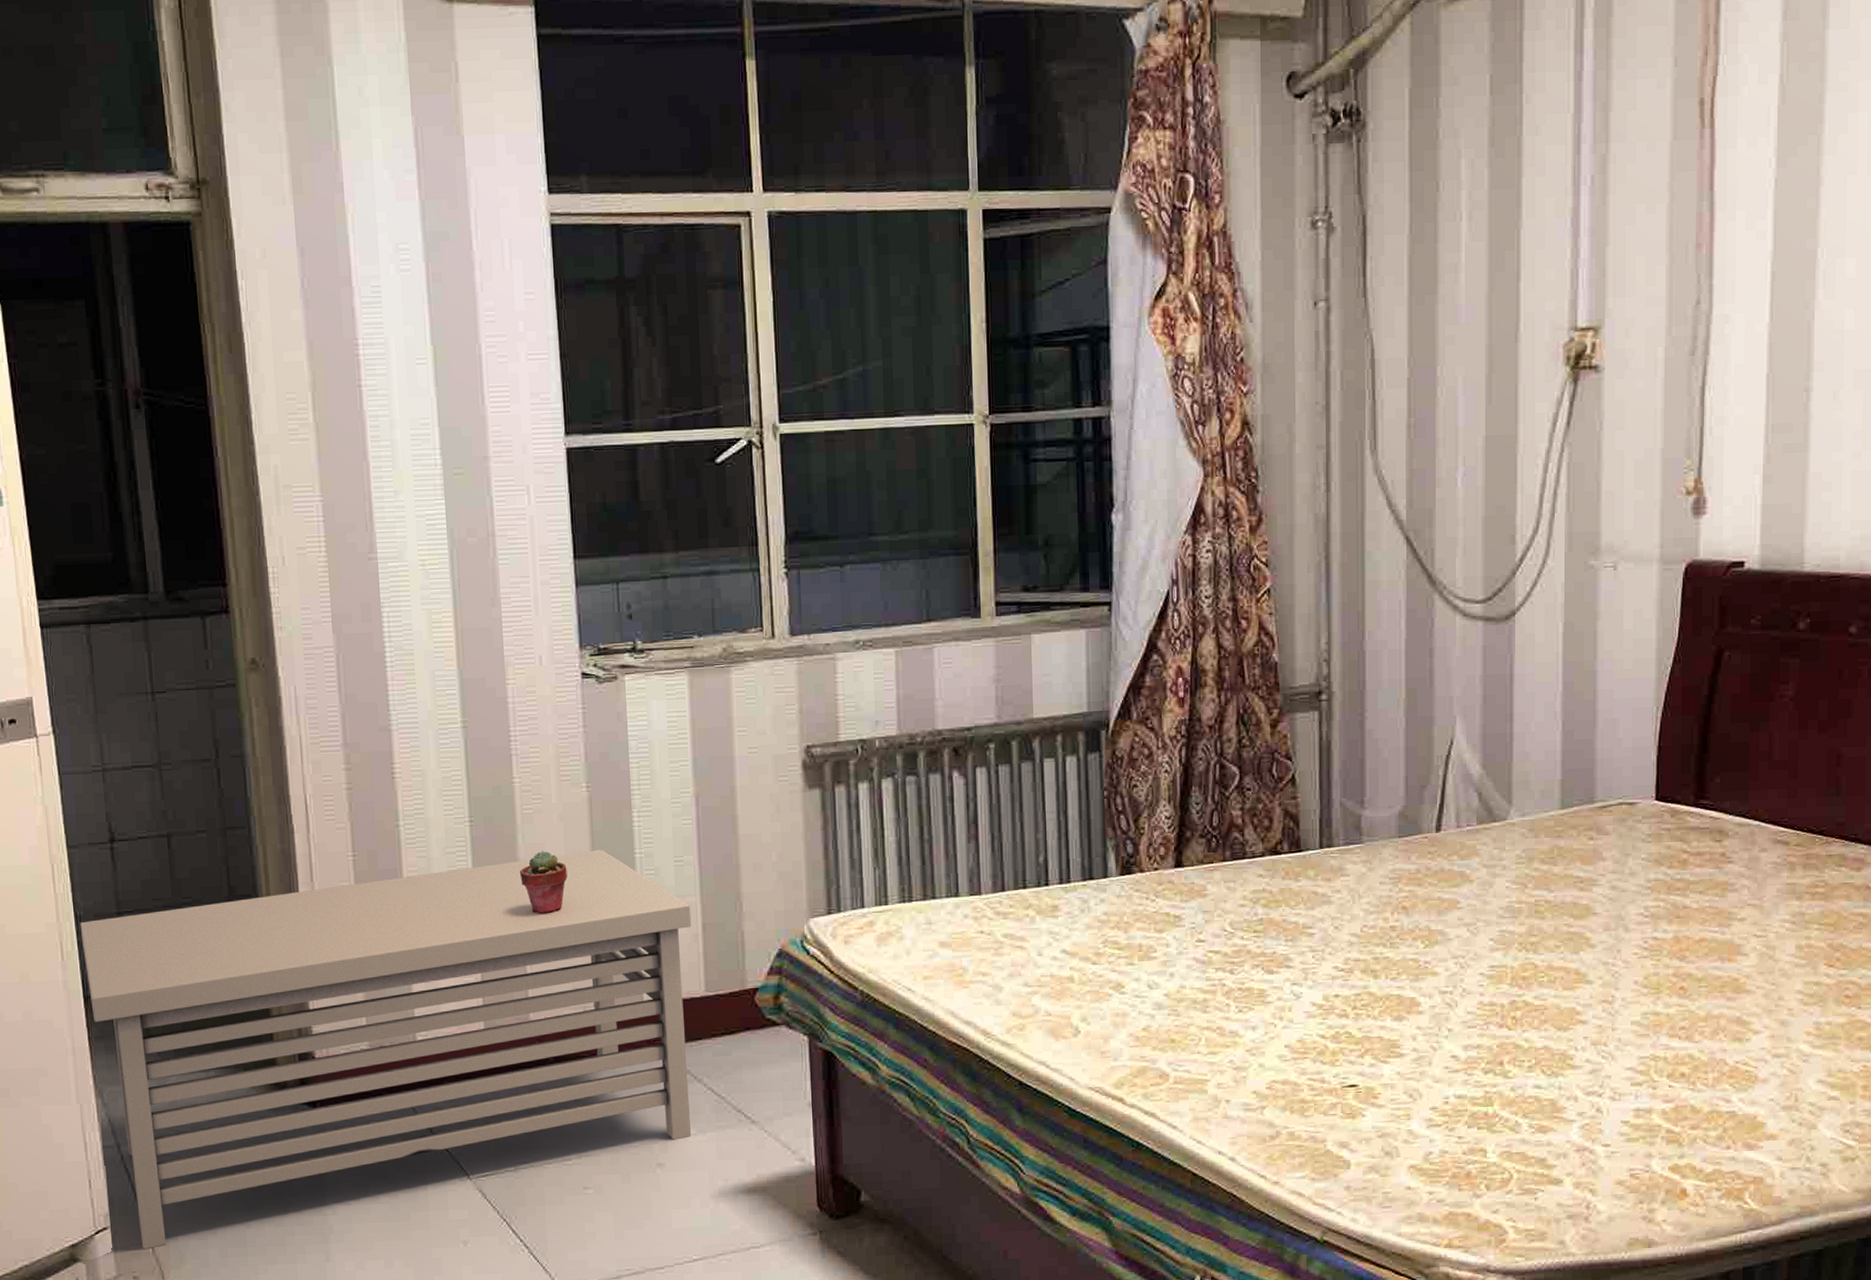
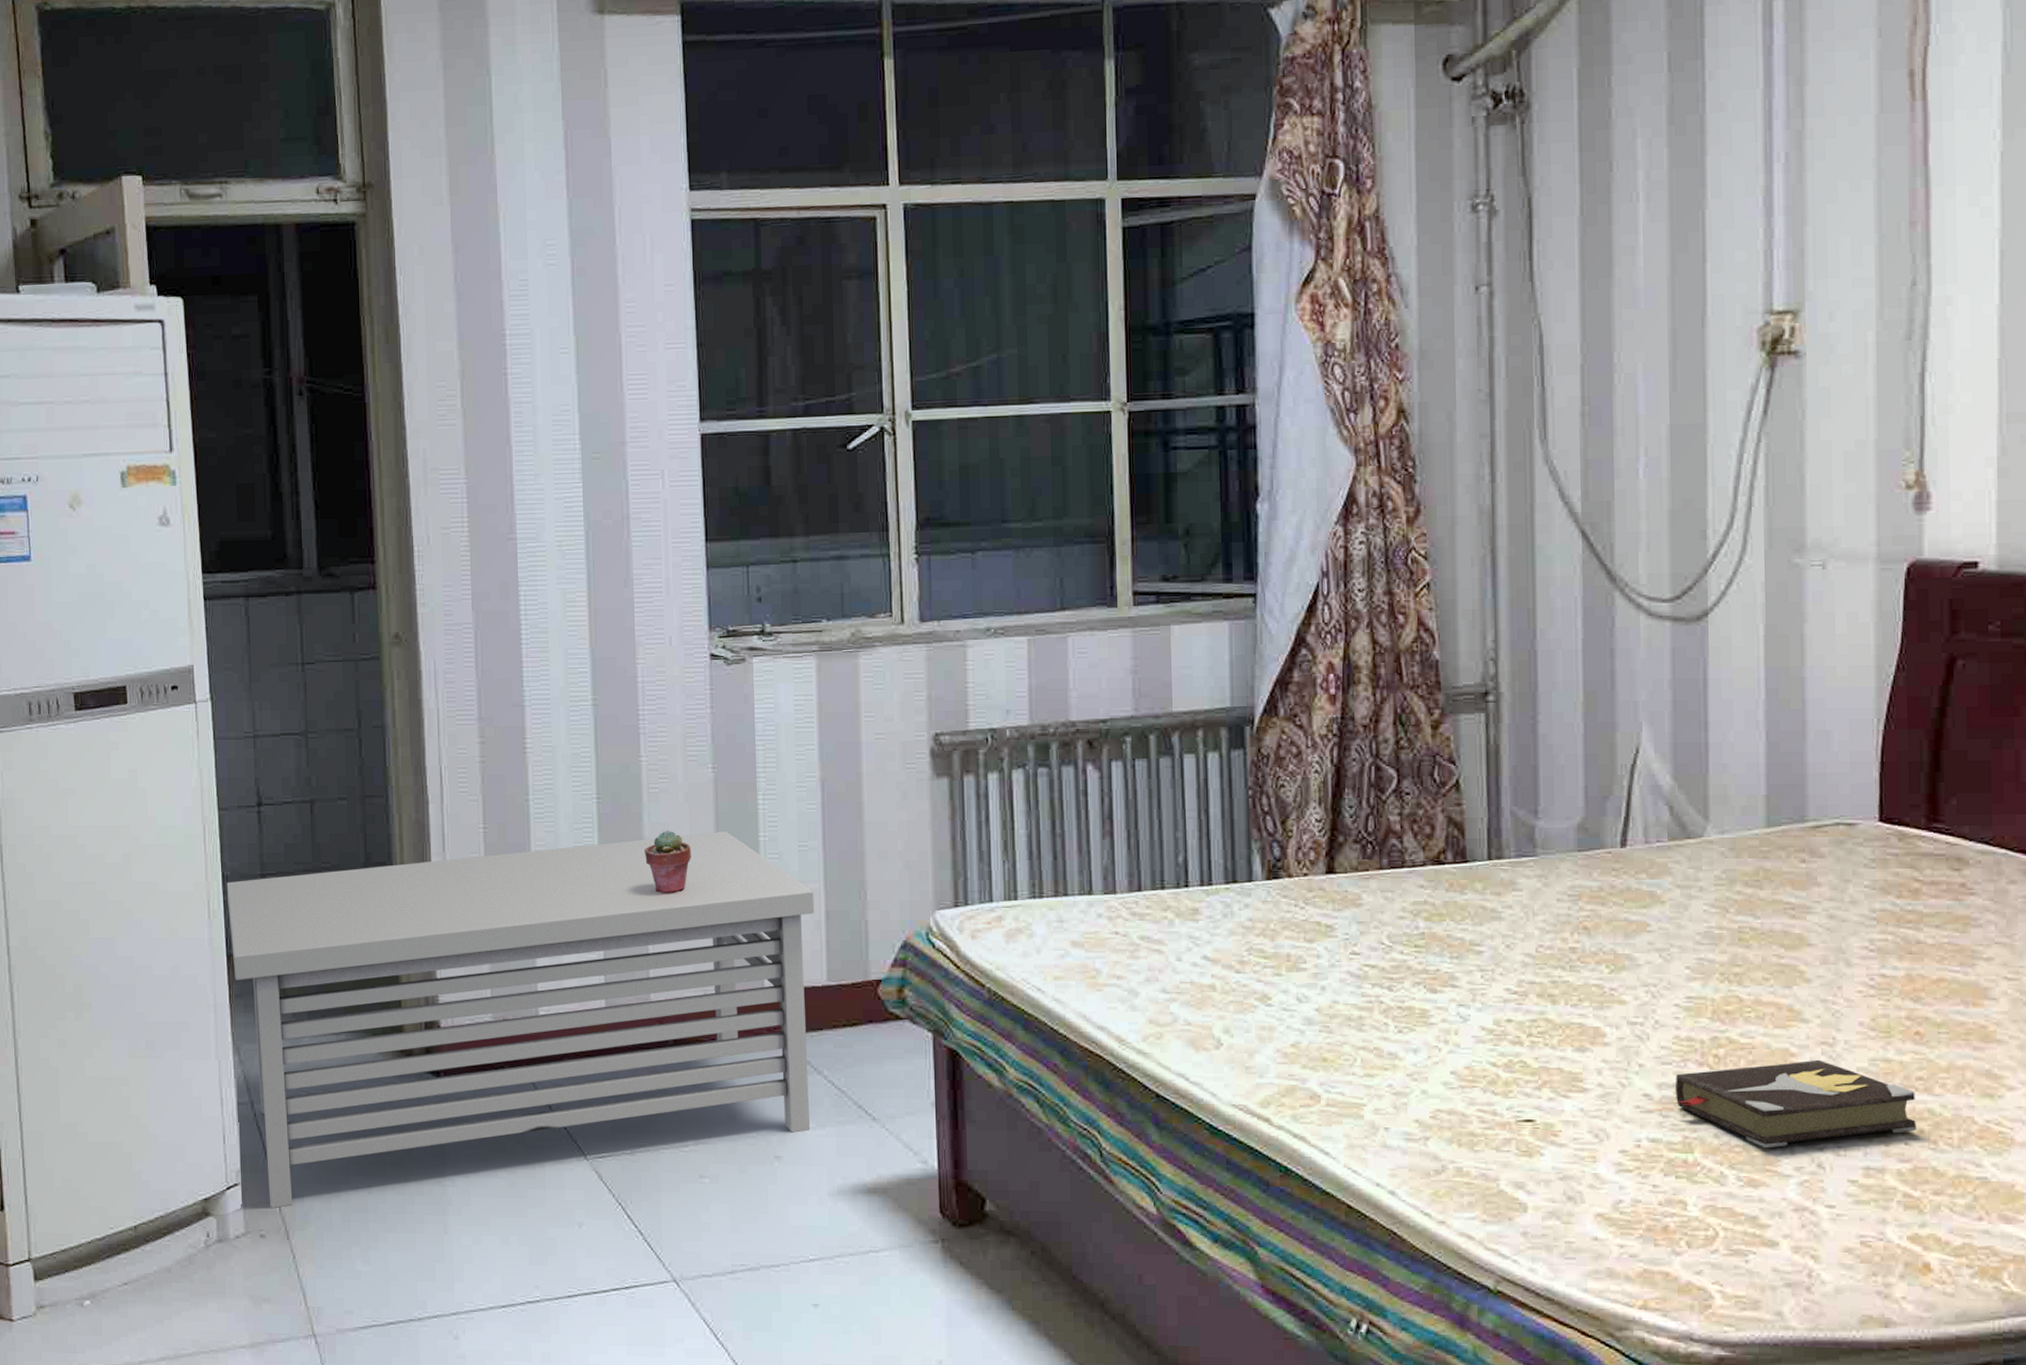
hardback book: none [1478,1016,1680,1098] -> present [1674,1059,1917,1149]

